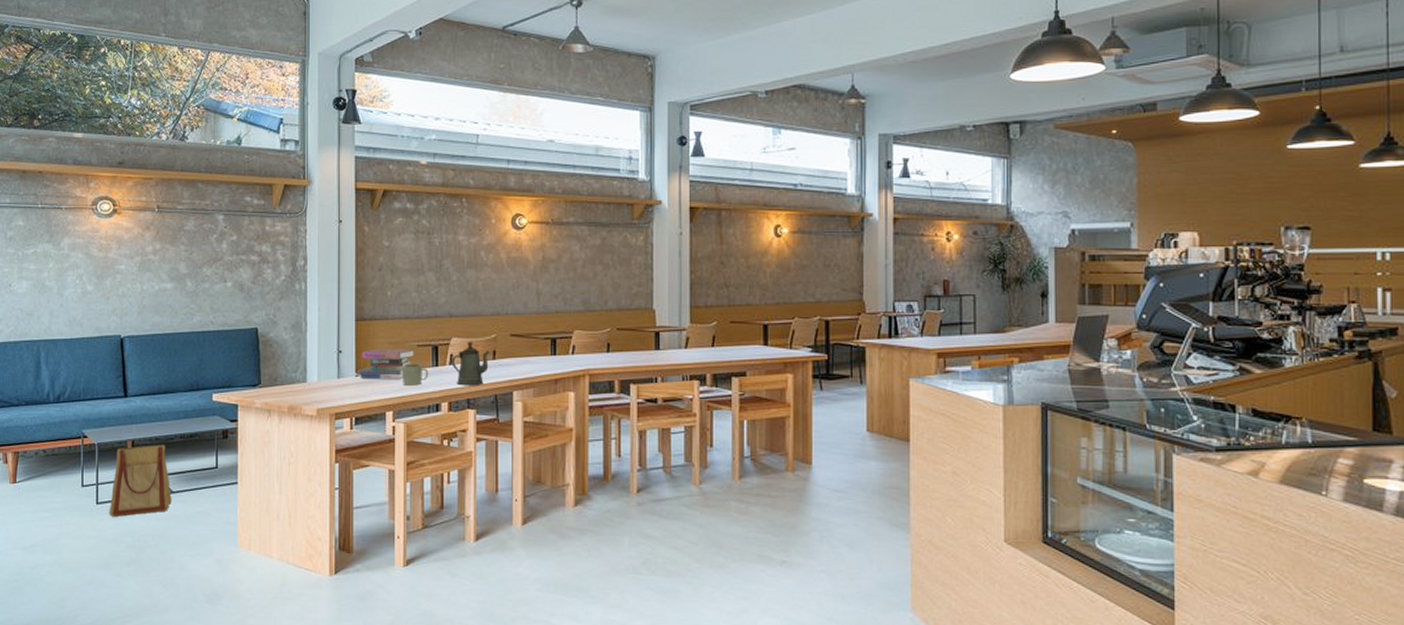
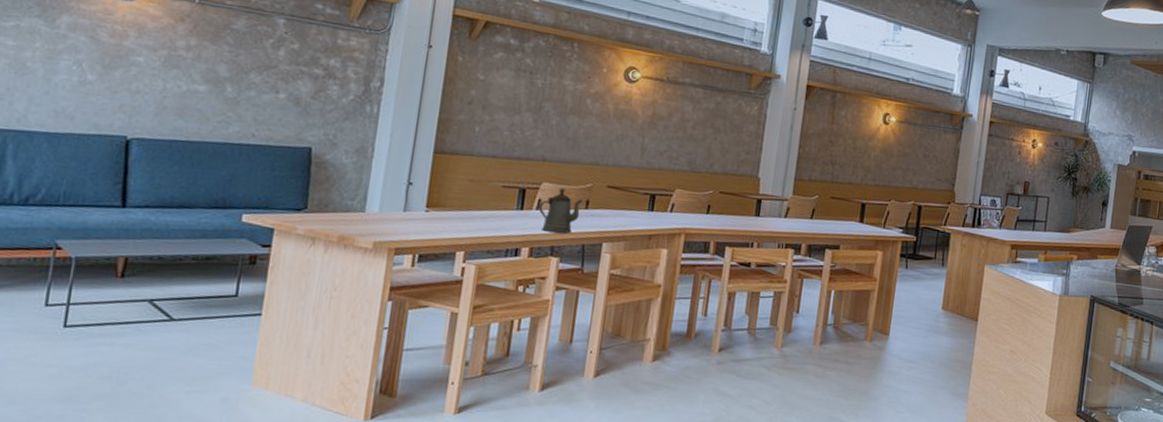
shopping bag: present [109,445,172,517] -> none [80,264,171,344]
books: present [356,348,415,380] -> none [426,184,499,220]
mug: present [401,364,429,387] -> none [480,204,512,228]

